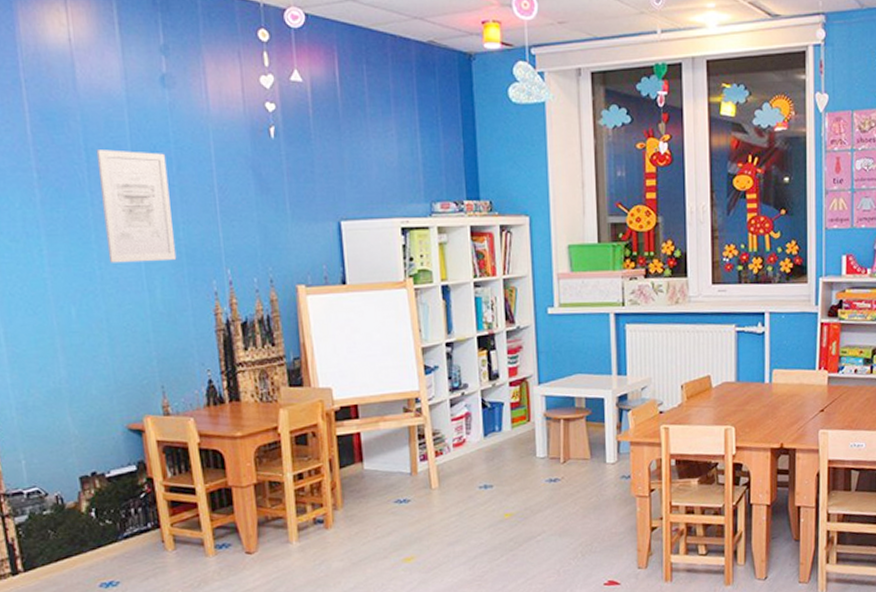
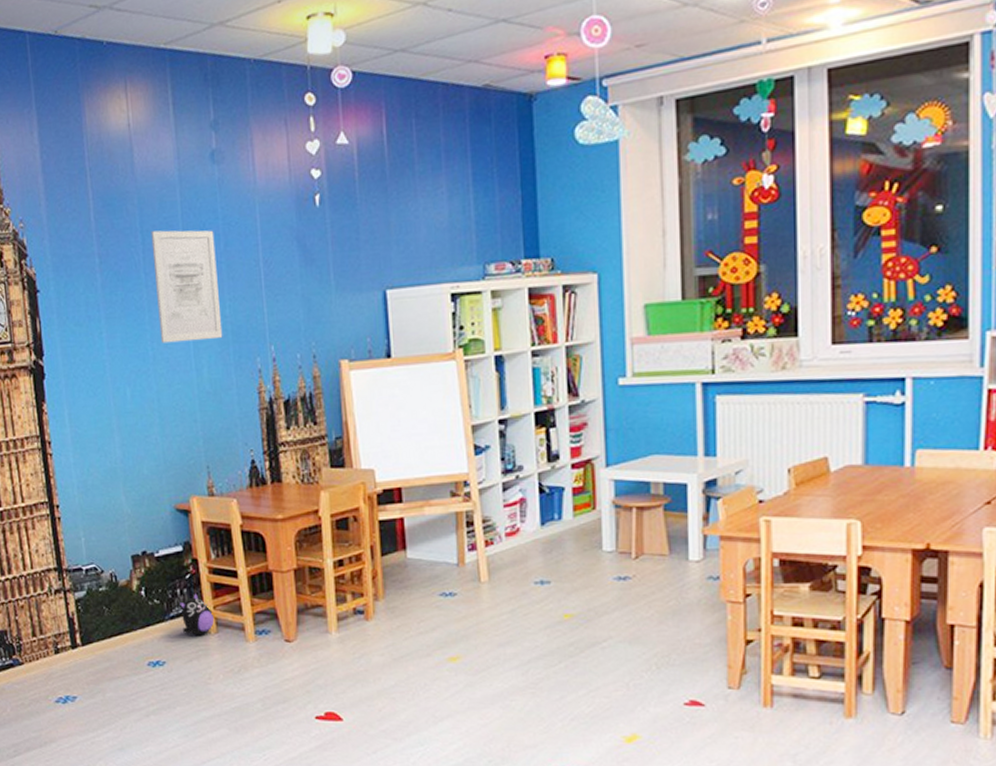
plush toy: none [134,510,172,553] -> present [179,591,215,635]

